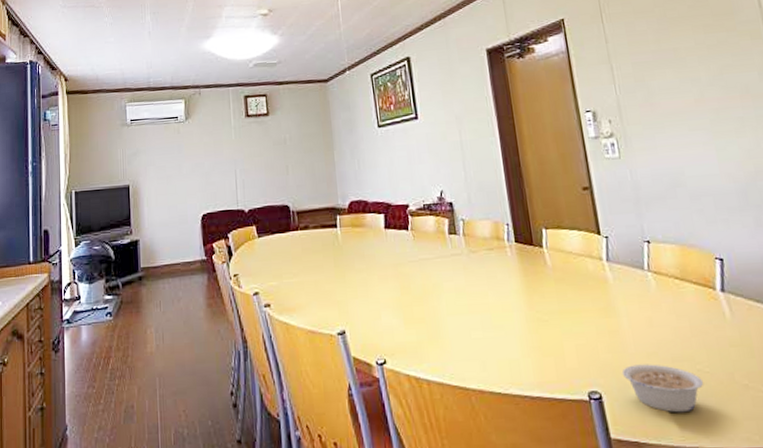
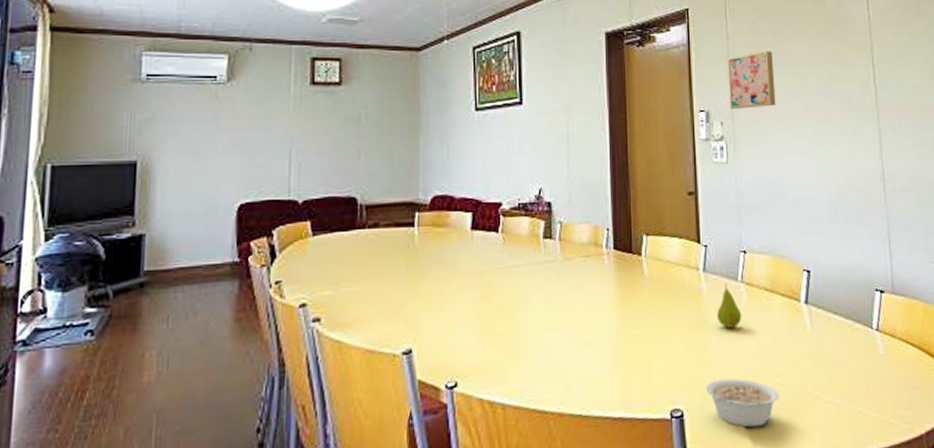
wall art: none [608,48,666,108] -> present [727,51,776,110]
fruit: none [625,272,653,315] -> present [717,283,742,328]

